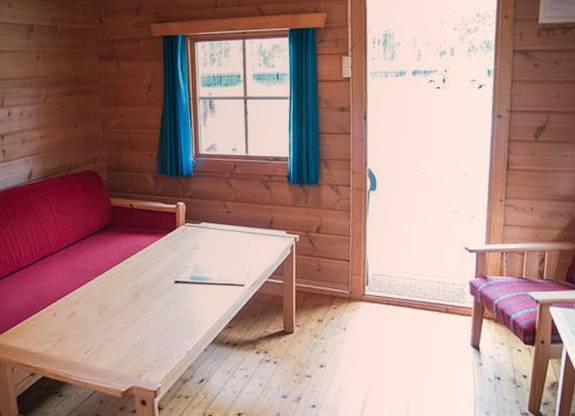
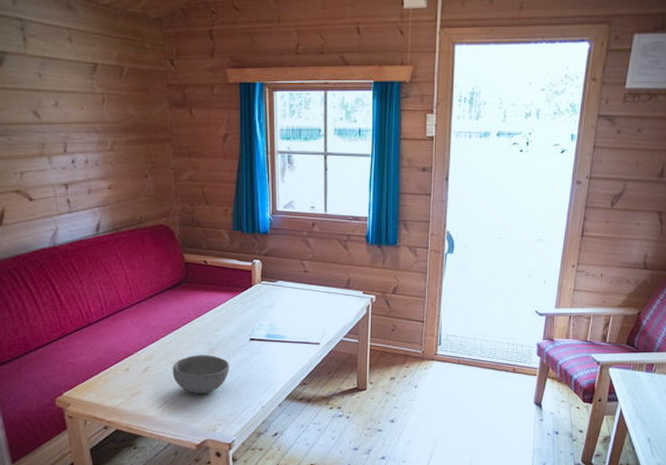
bowl: none [98,298,155,339] -> present [172,355,230,394]

